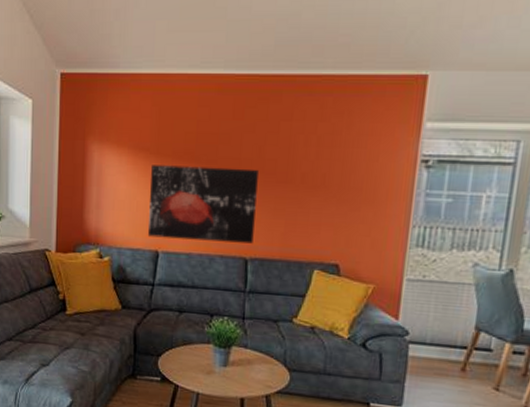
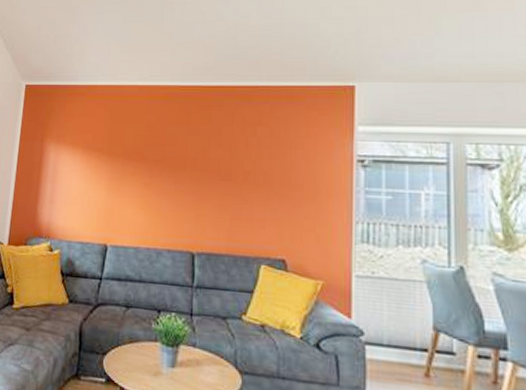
wall art: present [147,165,258,244] -> none [97,163,203,238]

